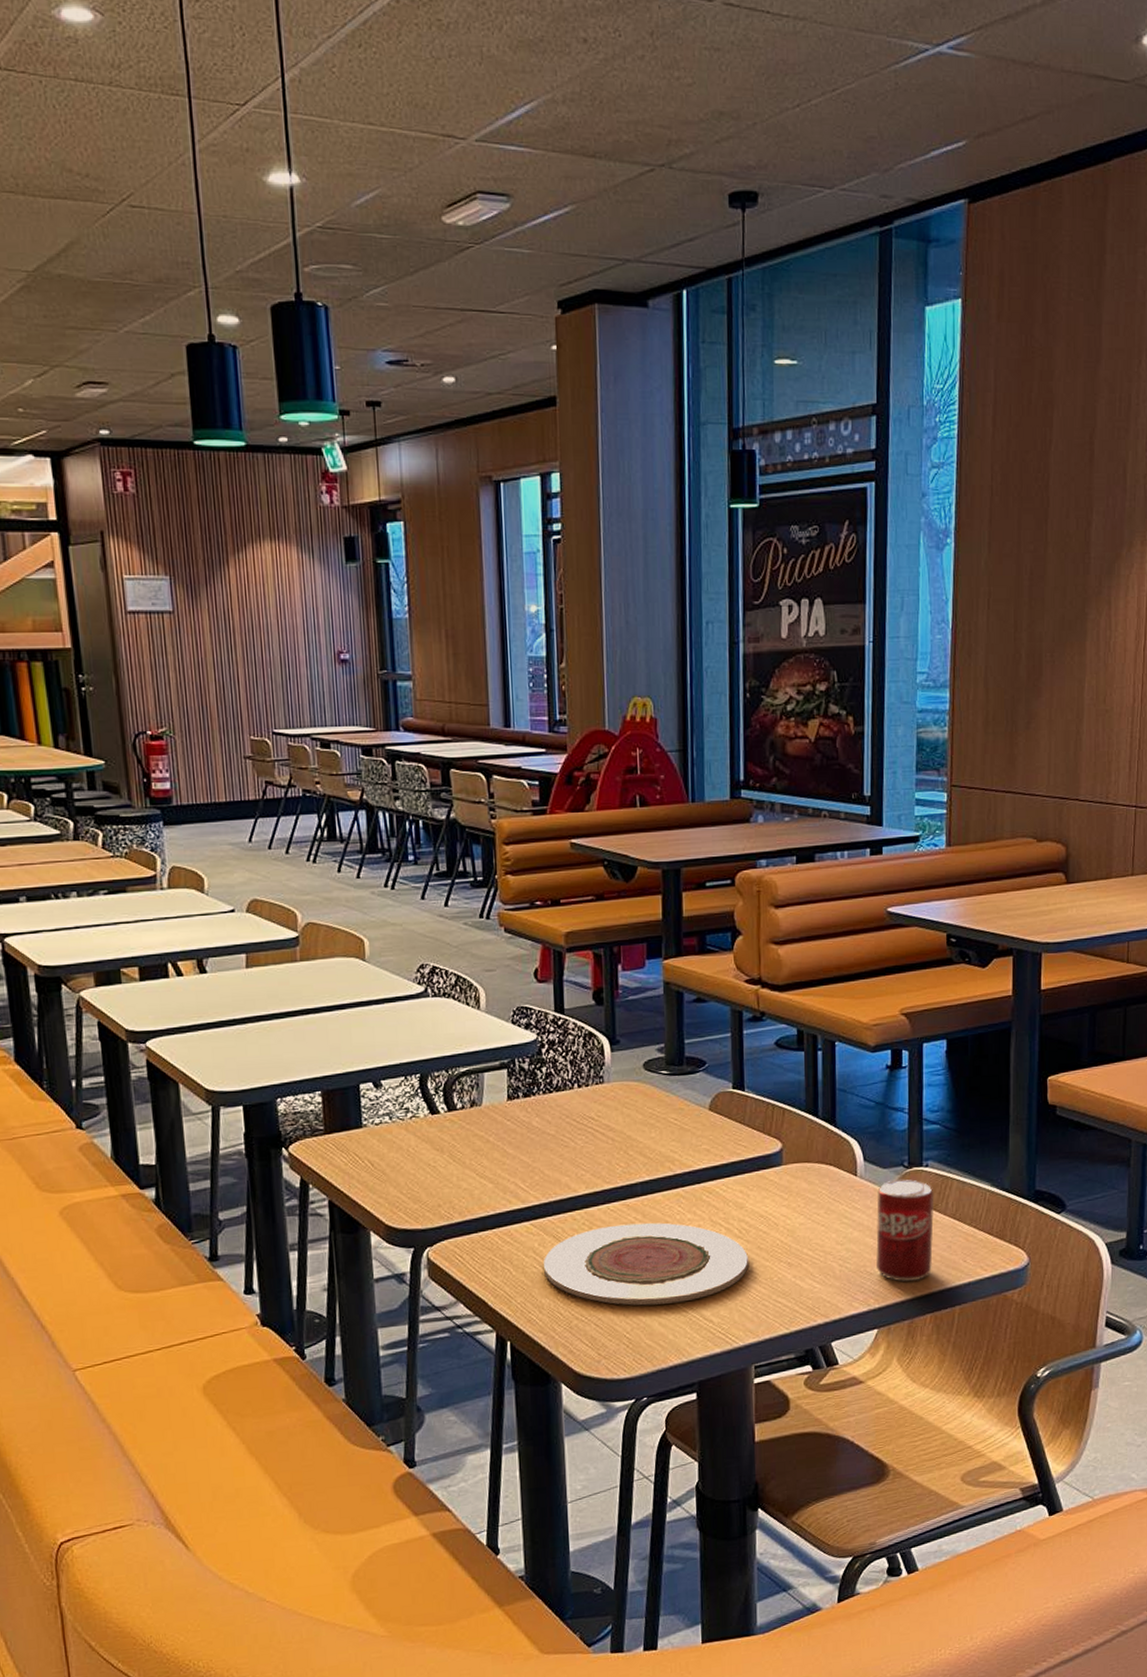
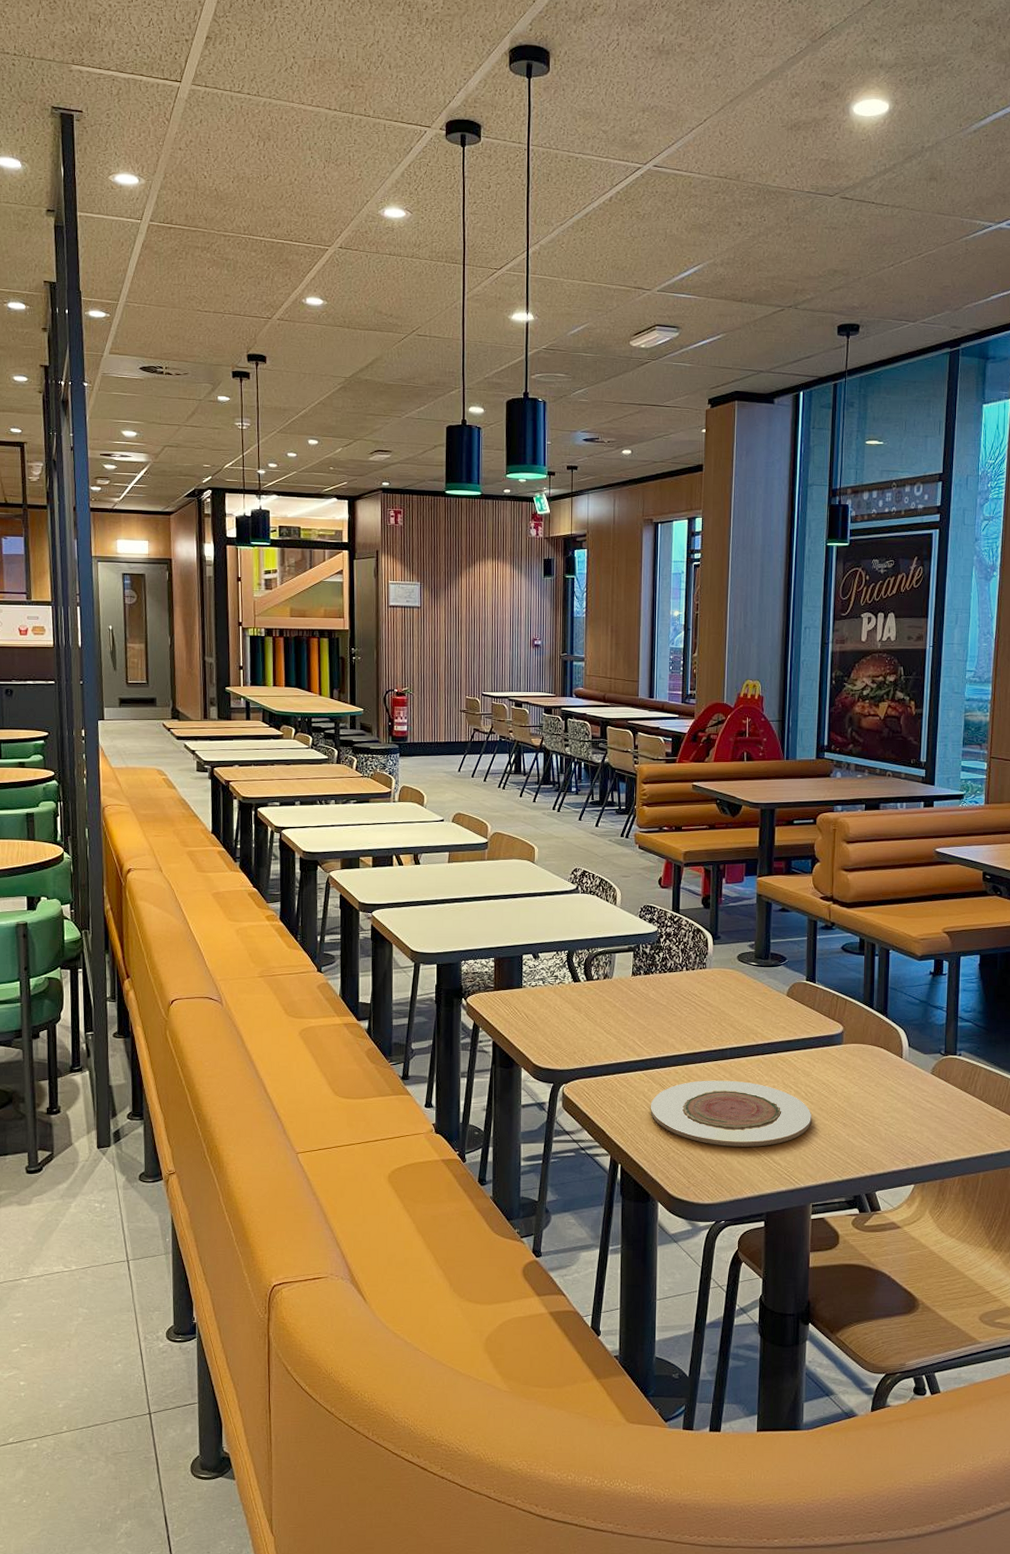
soda can: present [875,1179,934,1282] -> none [914,1065,965,1149]

